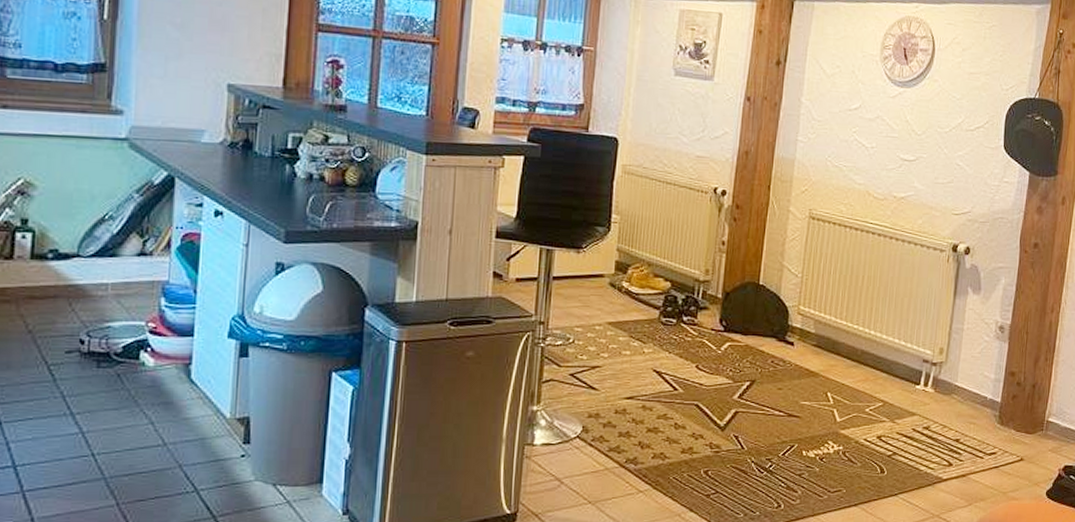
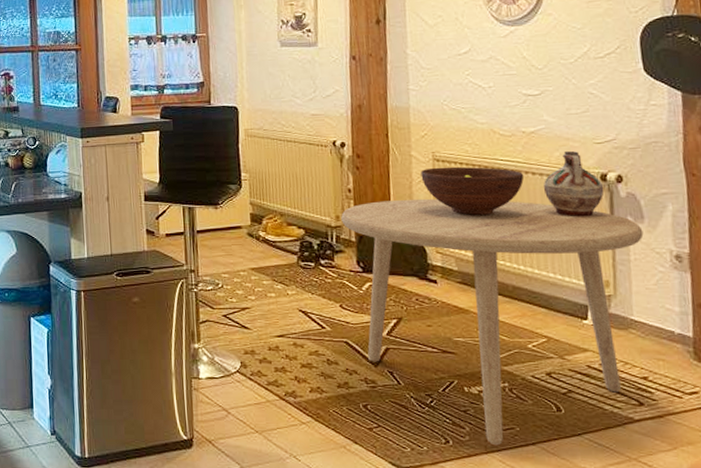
dining table: none [710,256,978,508] -> present [341,198,644,446]
fruit bowl: none [795,225,889,279] -> present [421,166,524,216]
ceramic jug: none [903,219,954,286] -> present [544,150,605,217]

